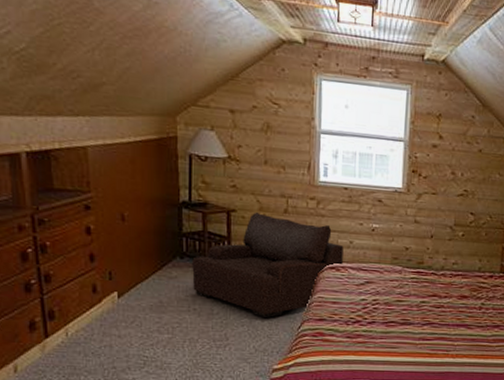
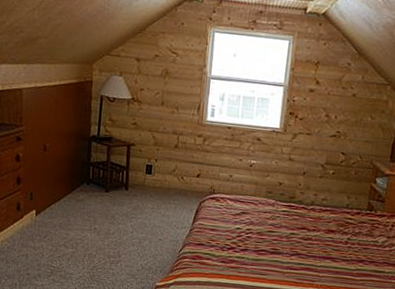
armchair: present [192,211,344,317] -> none [95,146,224,240]

